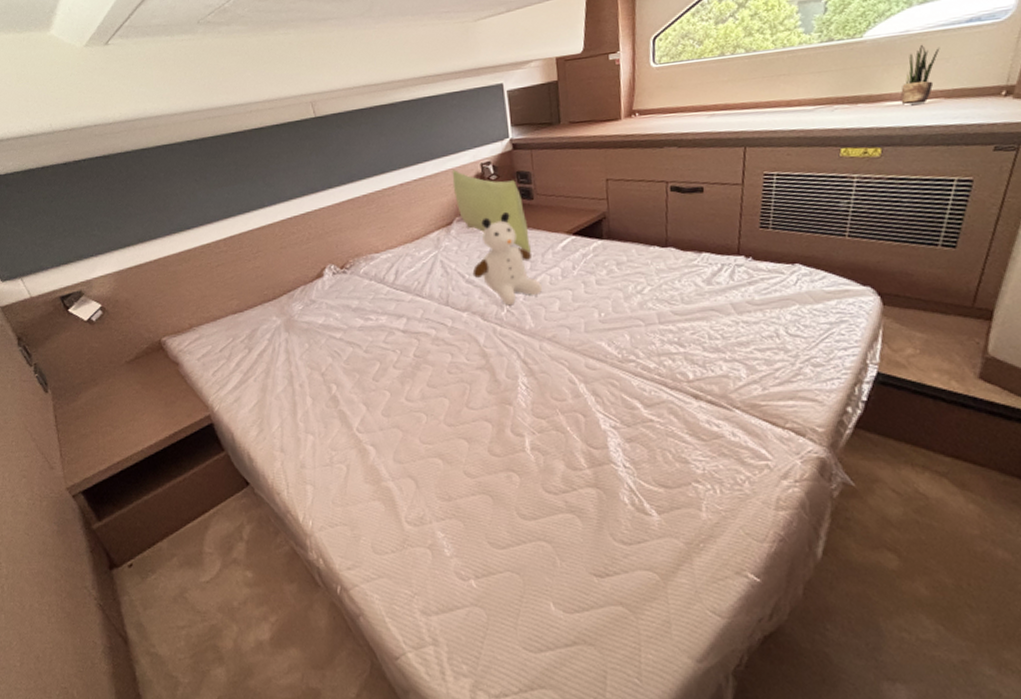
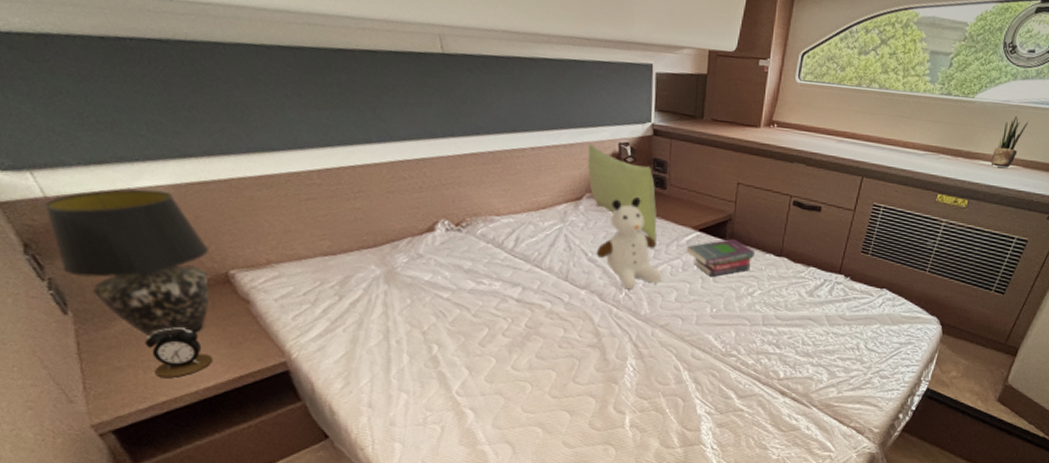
table lamp: none [31,277,148,405] -> present [45,189,210,338]
alarm clock: none [102,393,153,440] -> present [145,327,212,378]
books: none [562,236,637,281] -> present [686,238,754,278]

